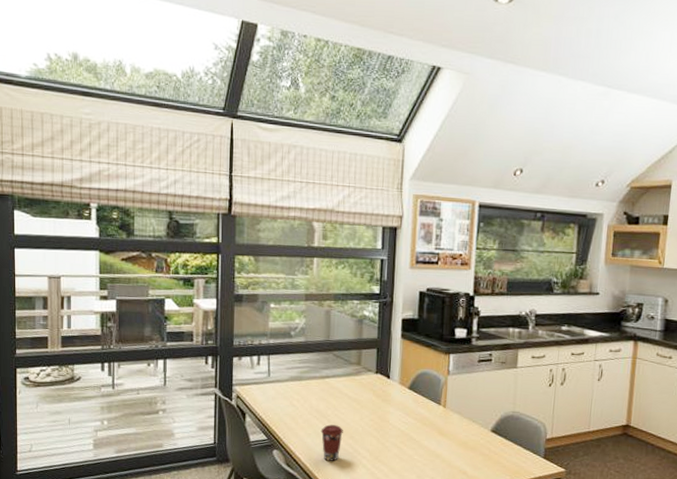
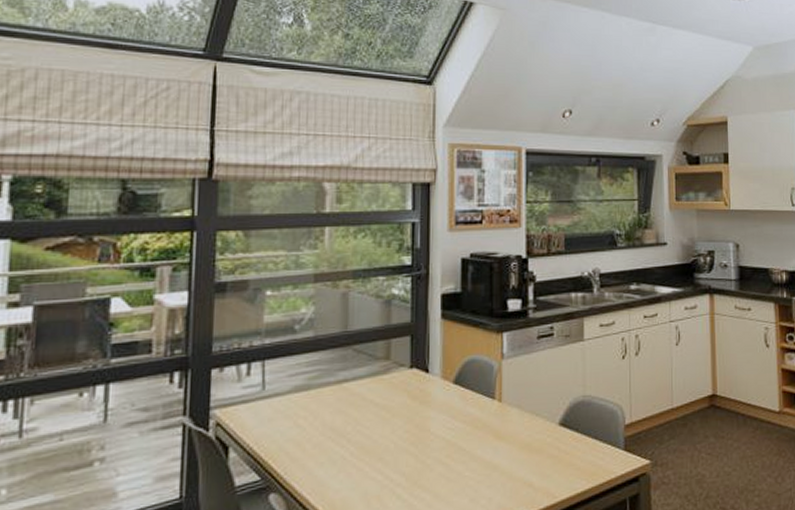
coffee cup: present [320,424,343,461] -> none [337,445,369,498]

